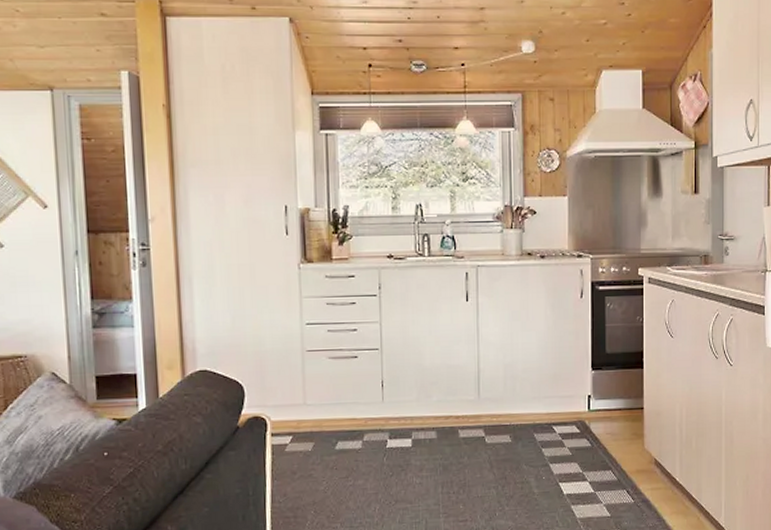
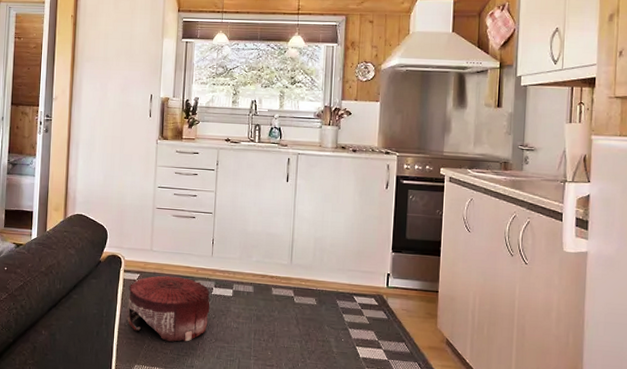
pouf: none [279,432,386,514] -> present [127,275,210,343]

